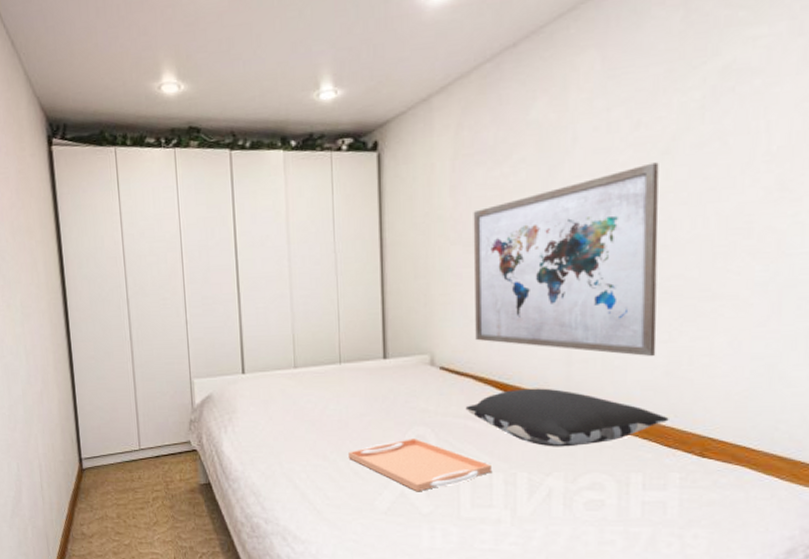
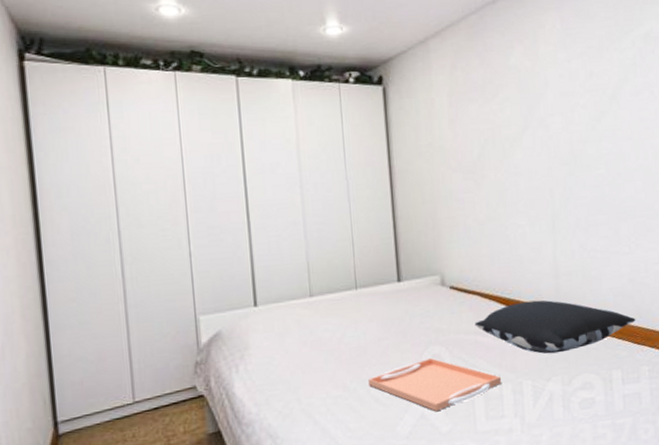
wall art: present [473,162,659,357] -> none [469,105,621,267]

